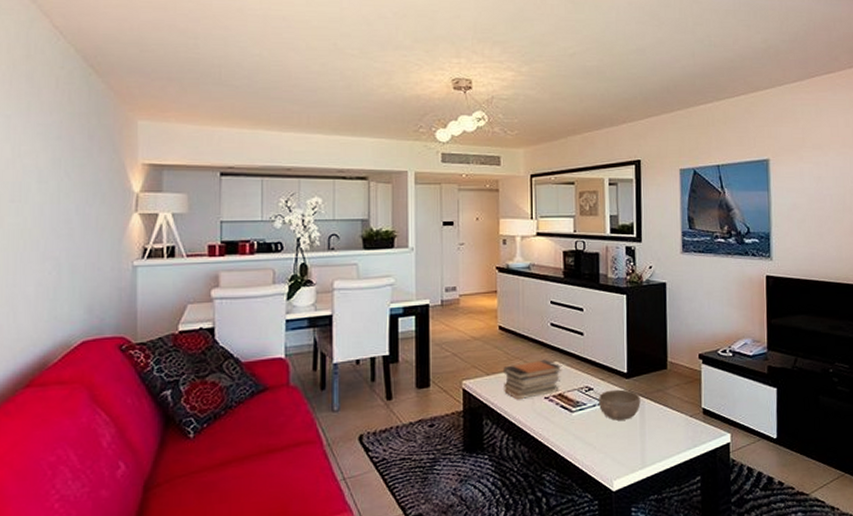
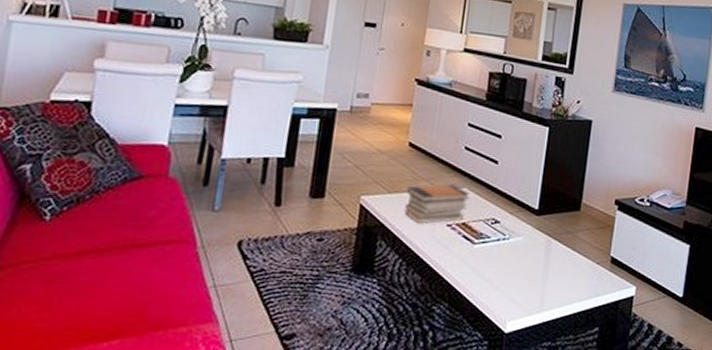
bowl: present [599,389,641,421] -> none [503,225,548,259]

